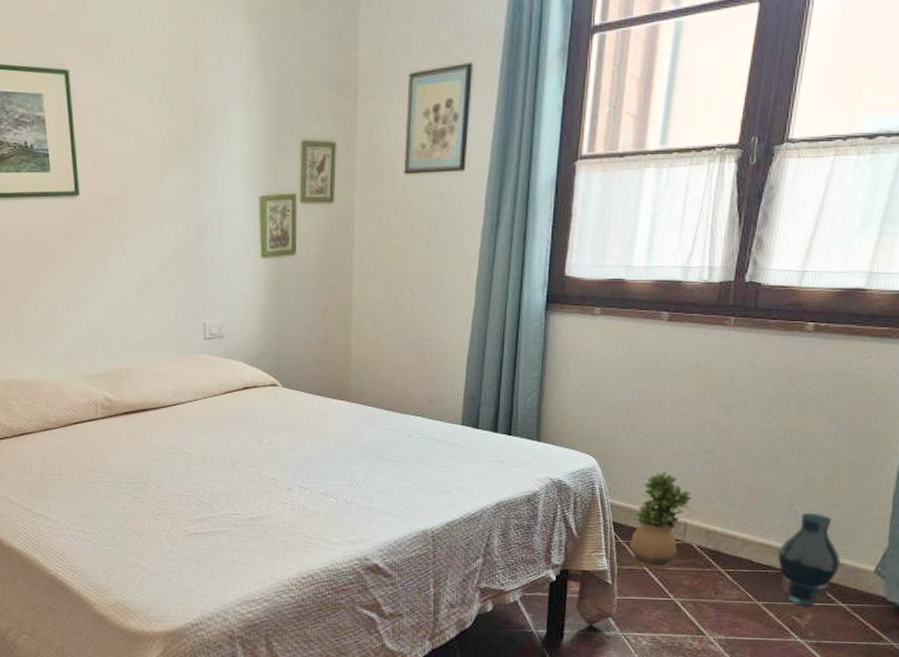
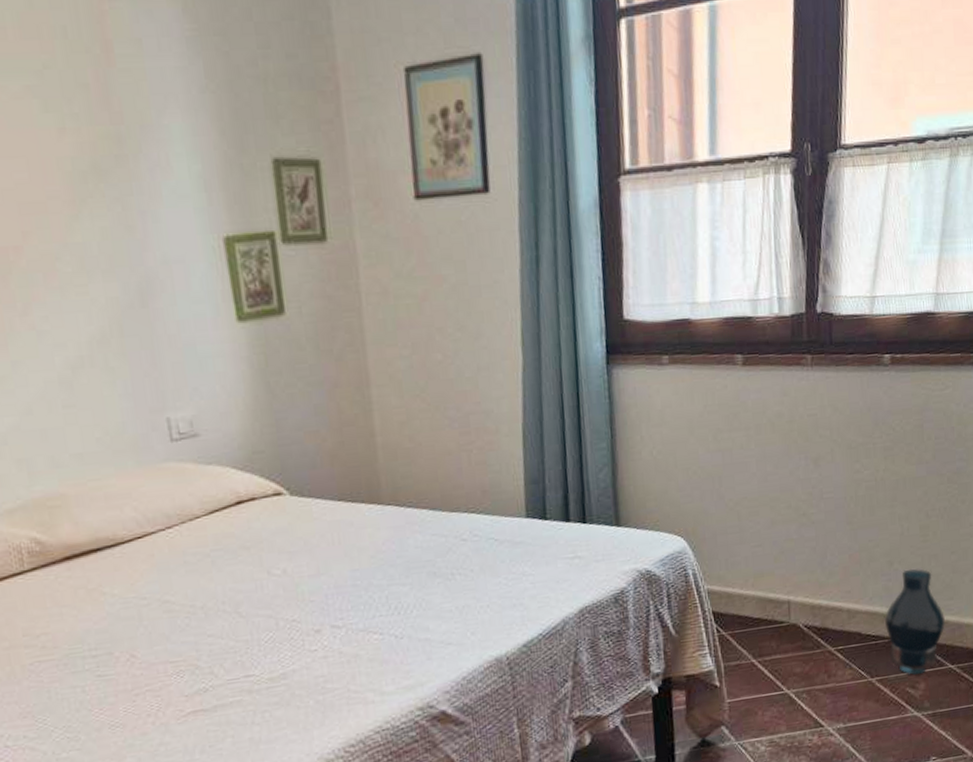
potted plant: present [629,470,692,569] -> none [733,542,793,661]

